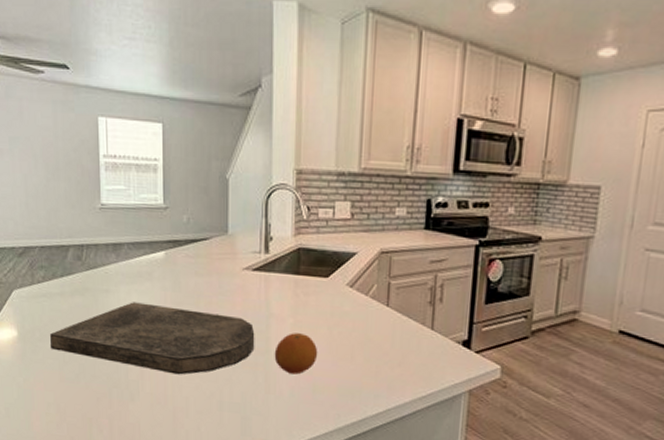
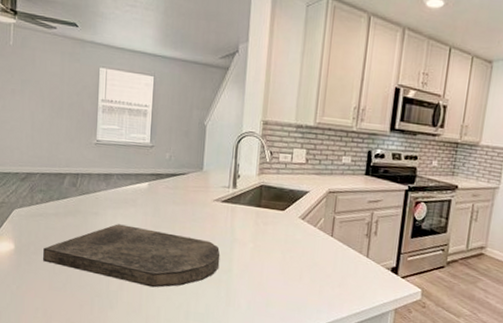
fruit: present [274,333,318,375] -> none [235,255,273,291]

